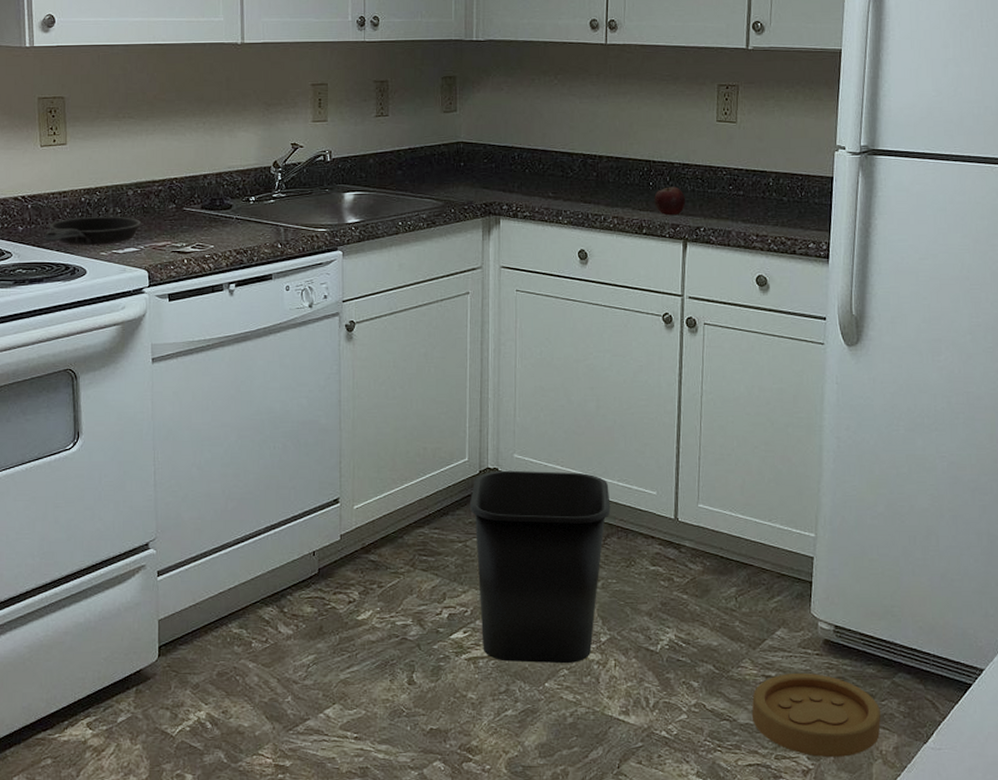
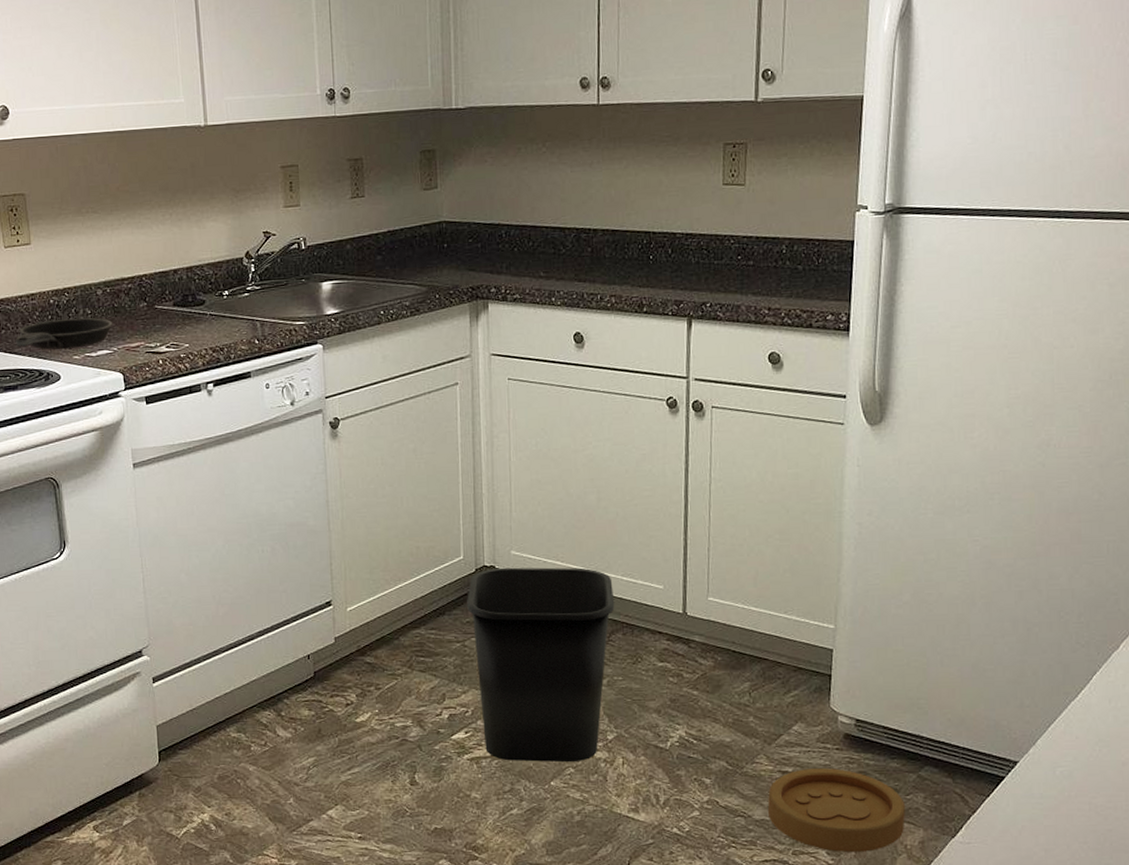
fruit: present [654,186,685,216] -> none [655,259,689,292]

